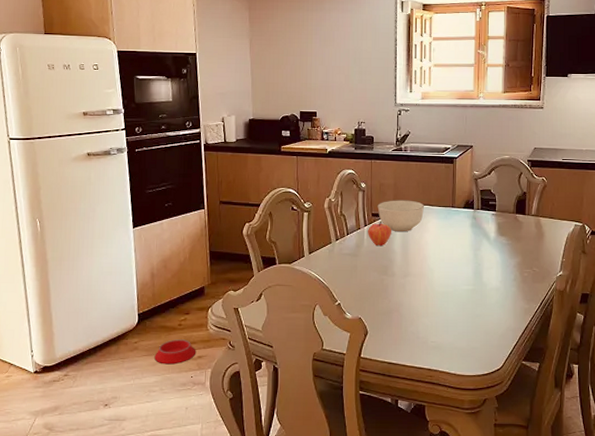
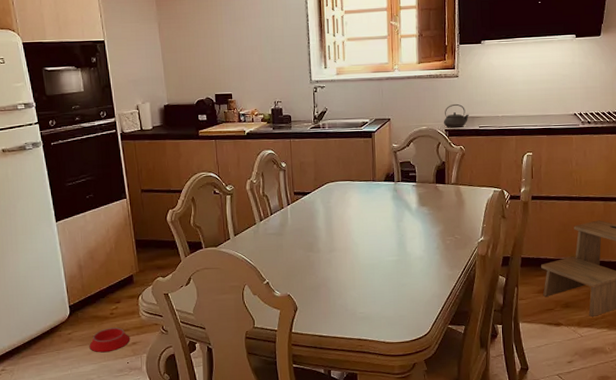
fruit: present [368,221,391,247] -> none [291,199,315,225]
bowl: present [377,200,425,232] -> none [299,176,346,209]
teapot: none [526,134,553,160] -> present [443,103,470,129]

